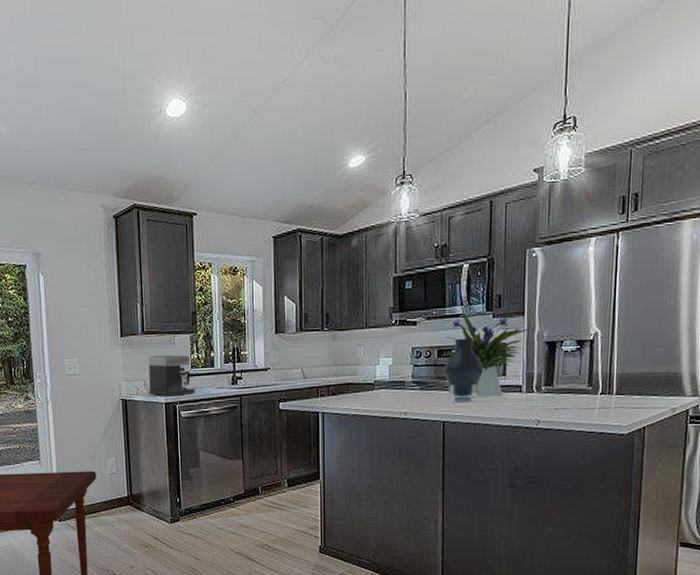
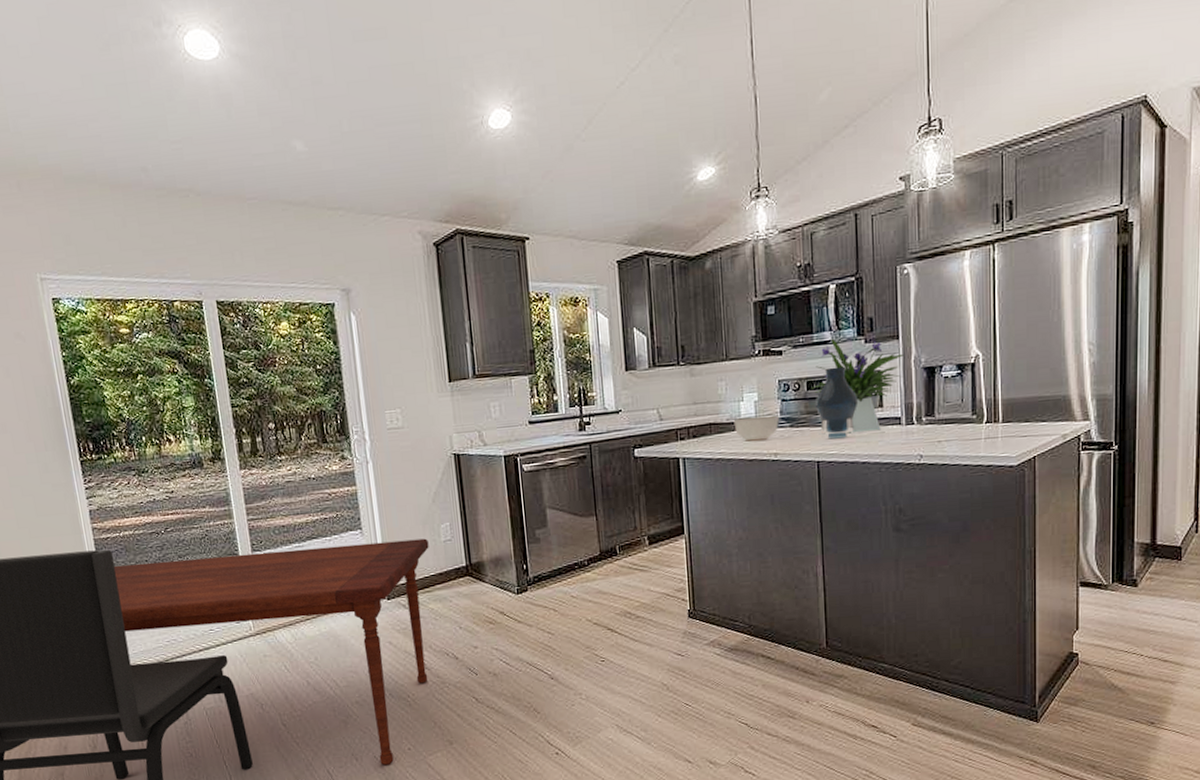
coffee maker: present [148,354,195,397] -> none [482,399,538,449]
bowl: none [369,378,410,401] -> present [733,415,779,442]

